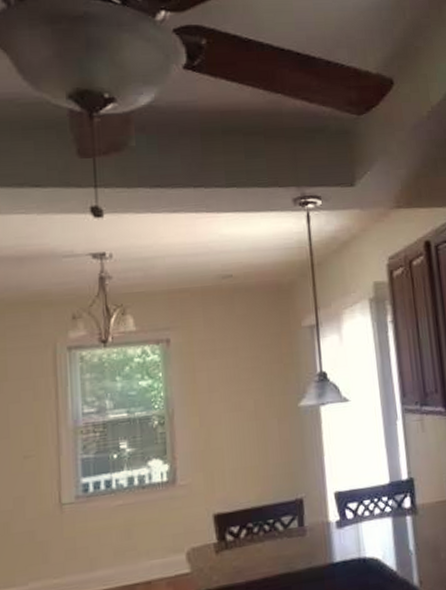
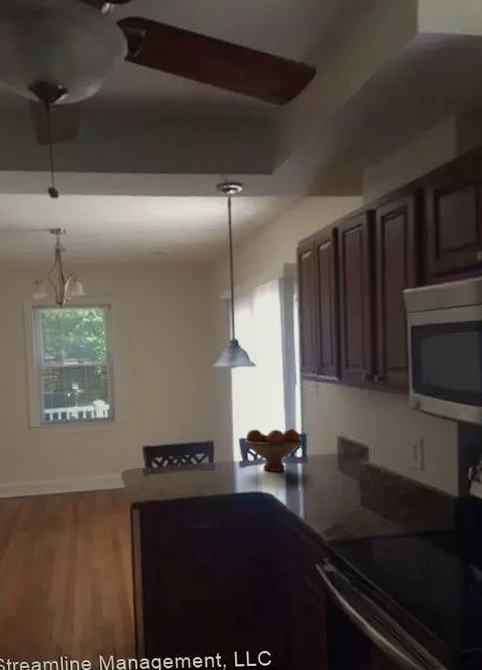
fruit bowl: none [340,472,410,530] -> present [244,428,303,472]

